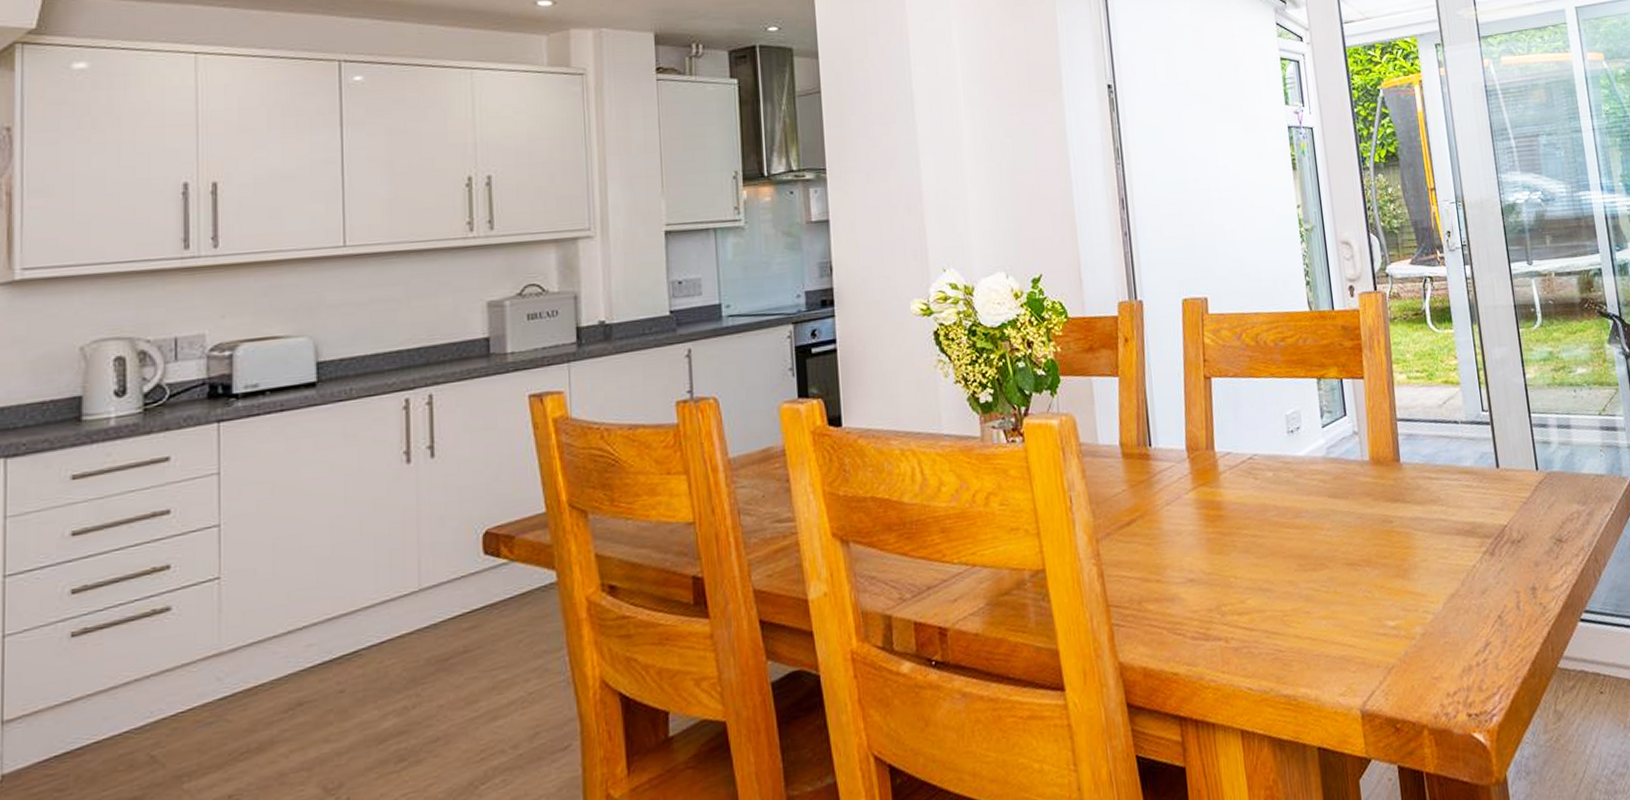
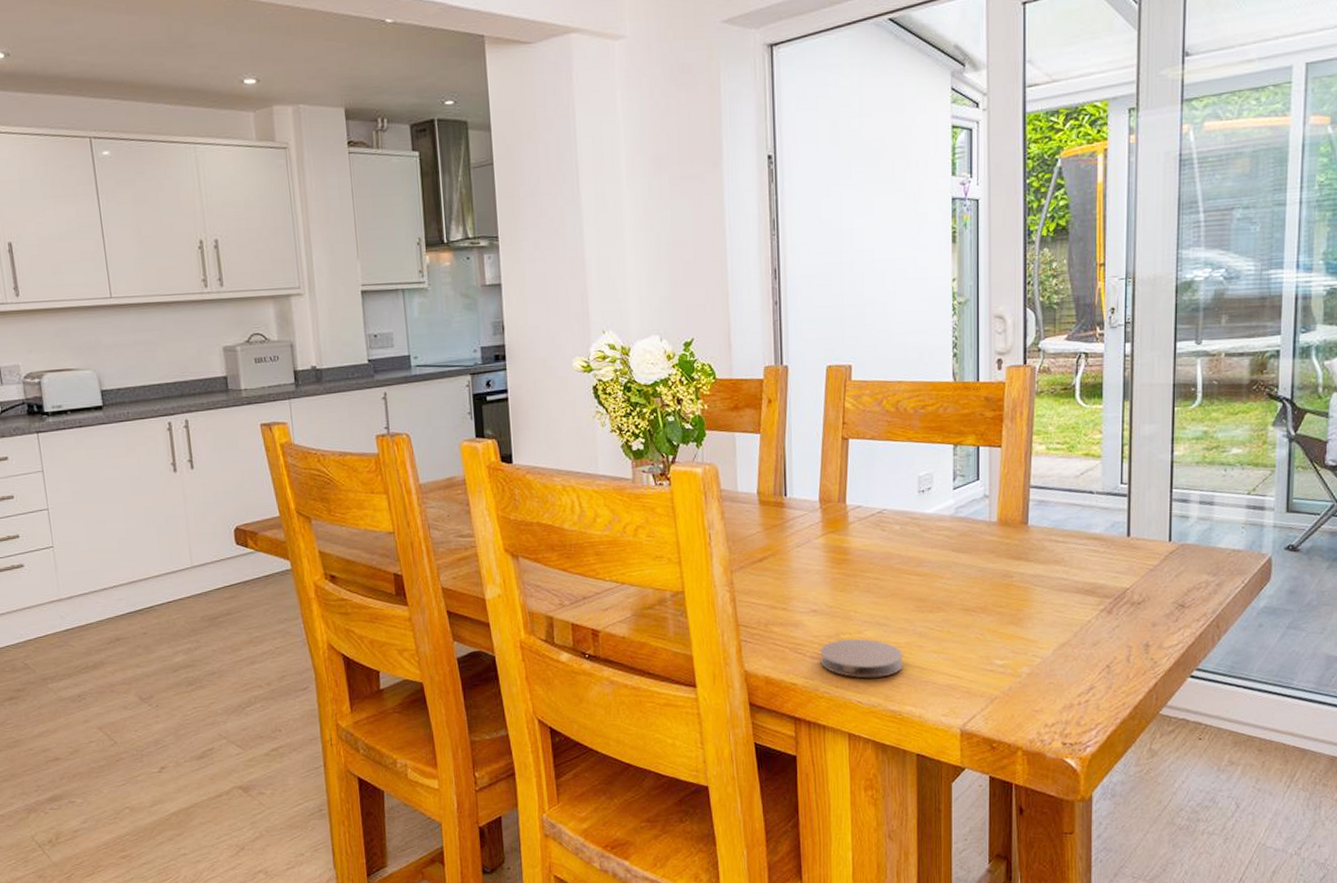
coaster: none [1201,609,1293,659] -> present [820,638,903,678]

